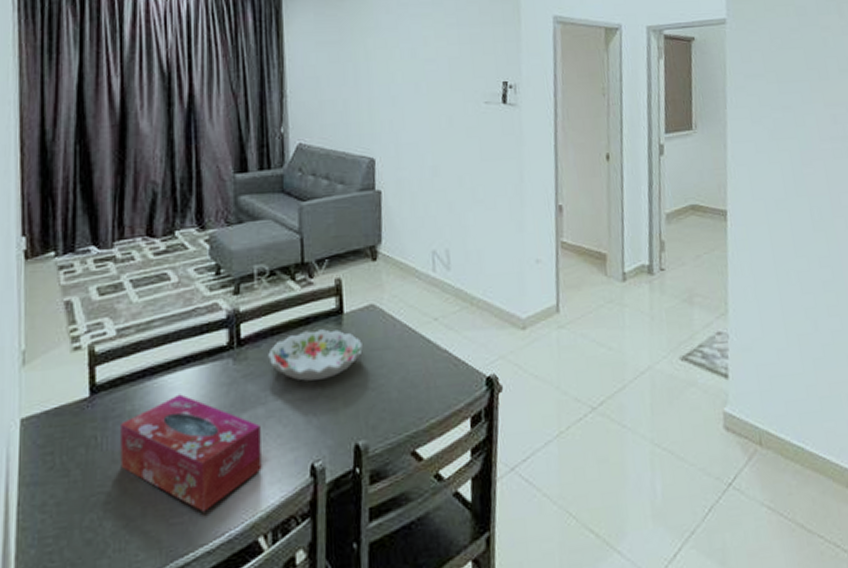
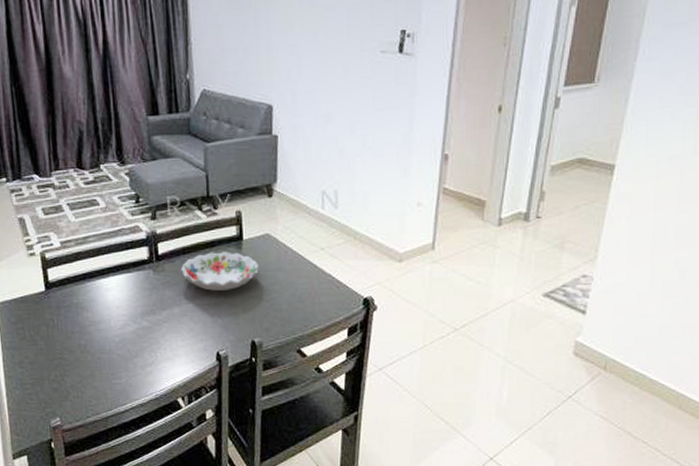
tissue box: present [121,394,262,512] -> none [70,294,179,378]

